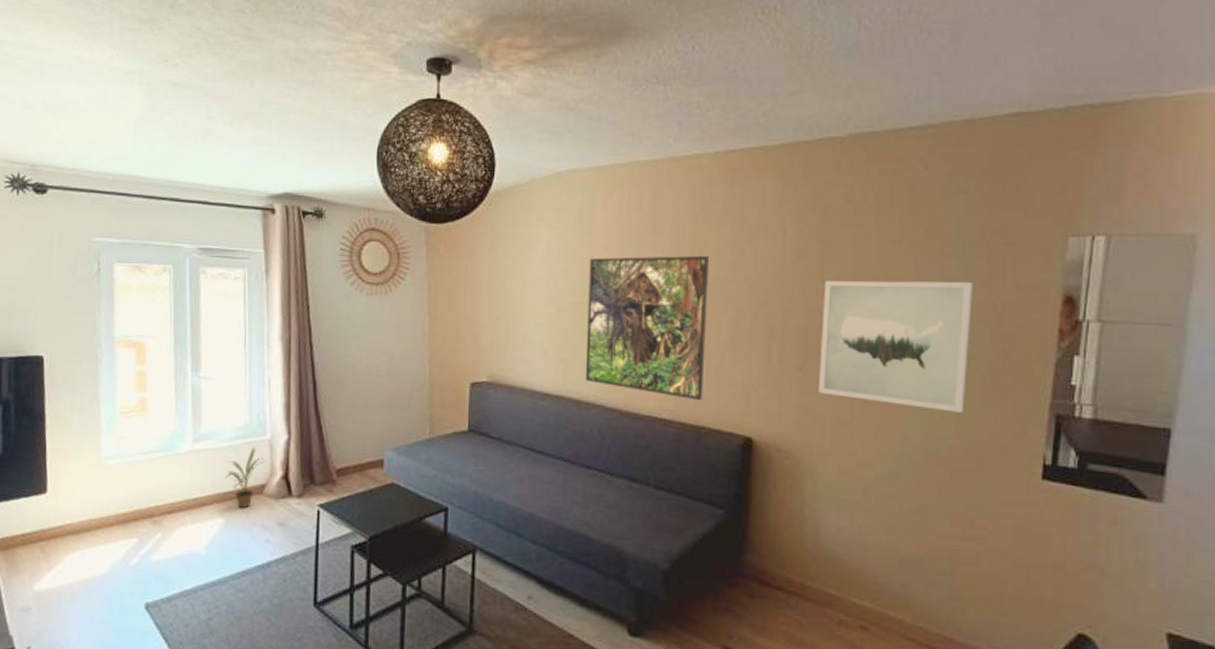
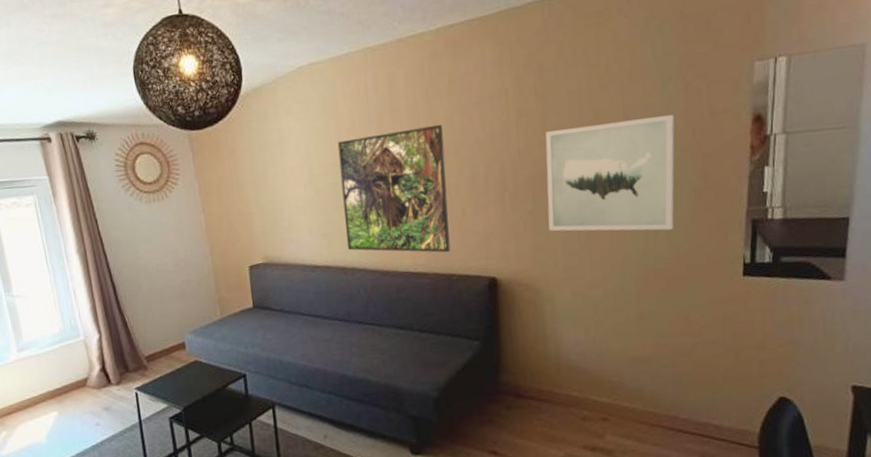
potted plant: present [224,447,266,509] -> none [50,348,84,401]

